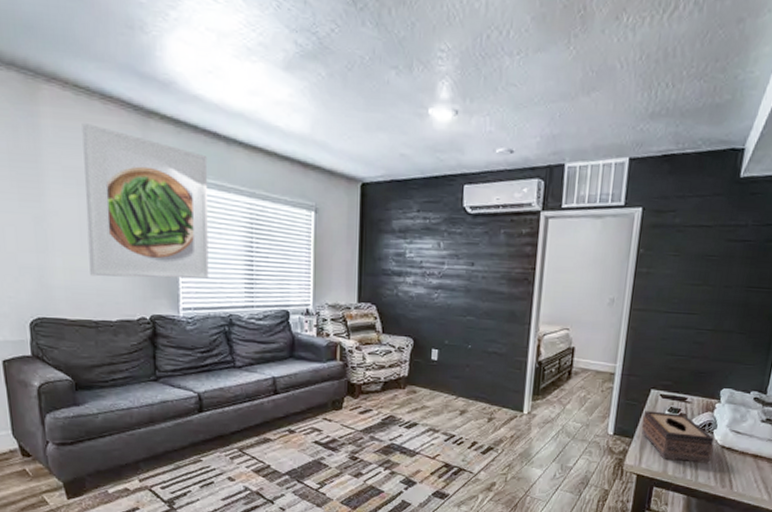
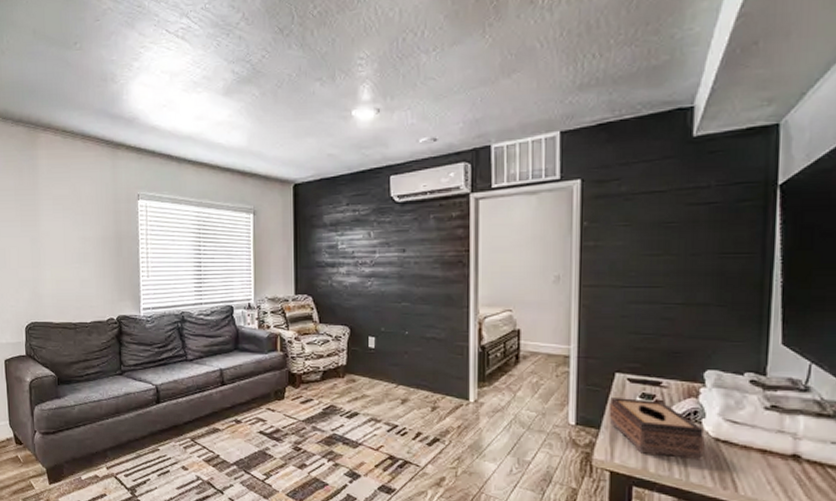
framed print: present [82,123,209,279] -> none [68,160,165,285]

